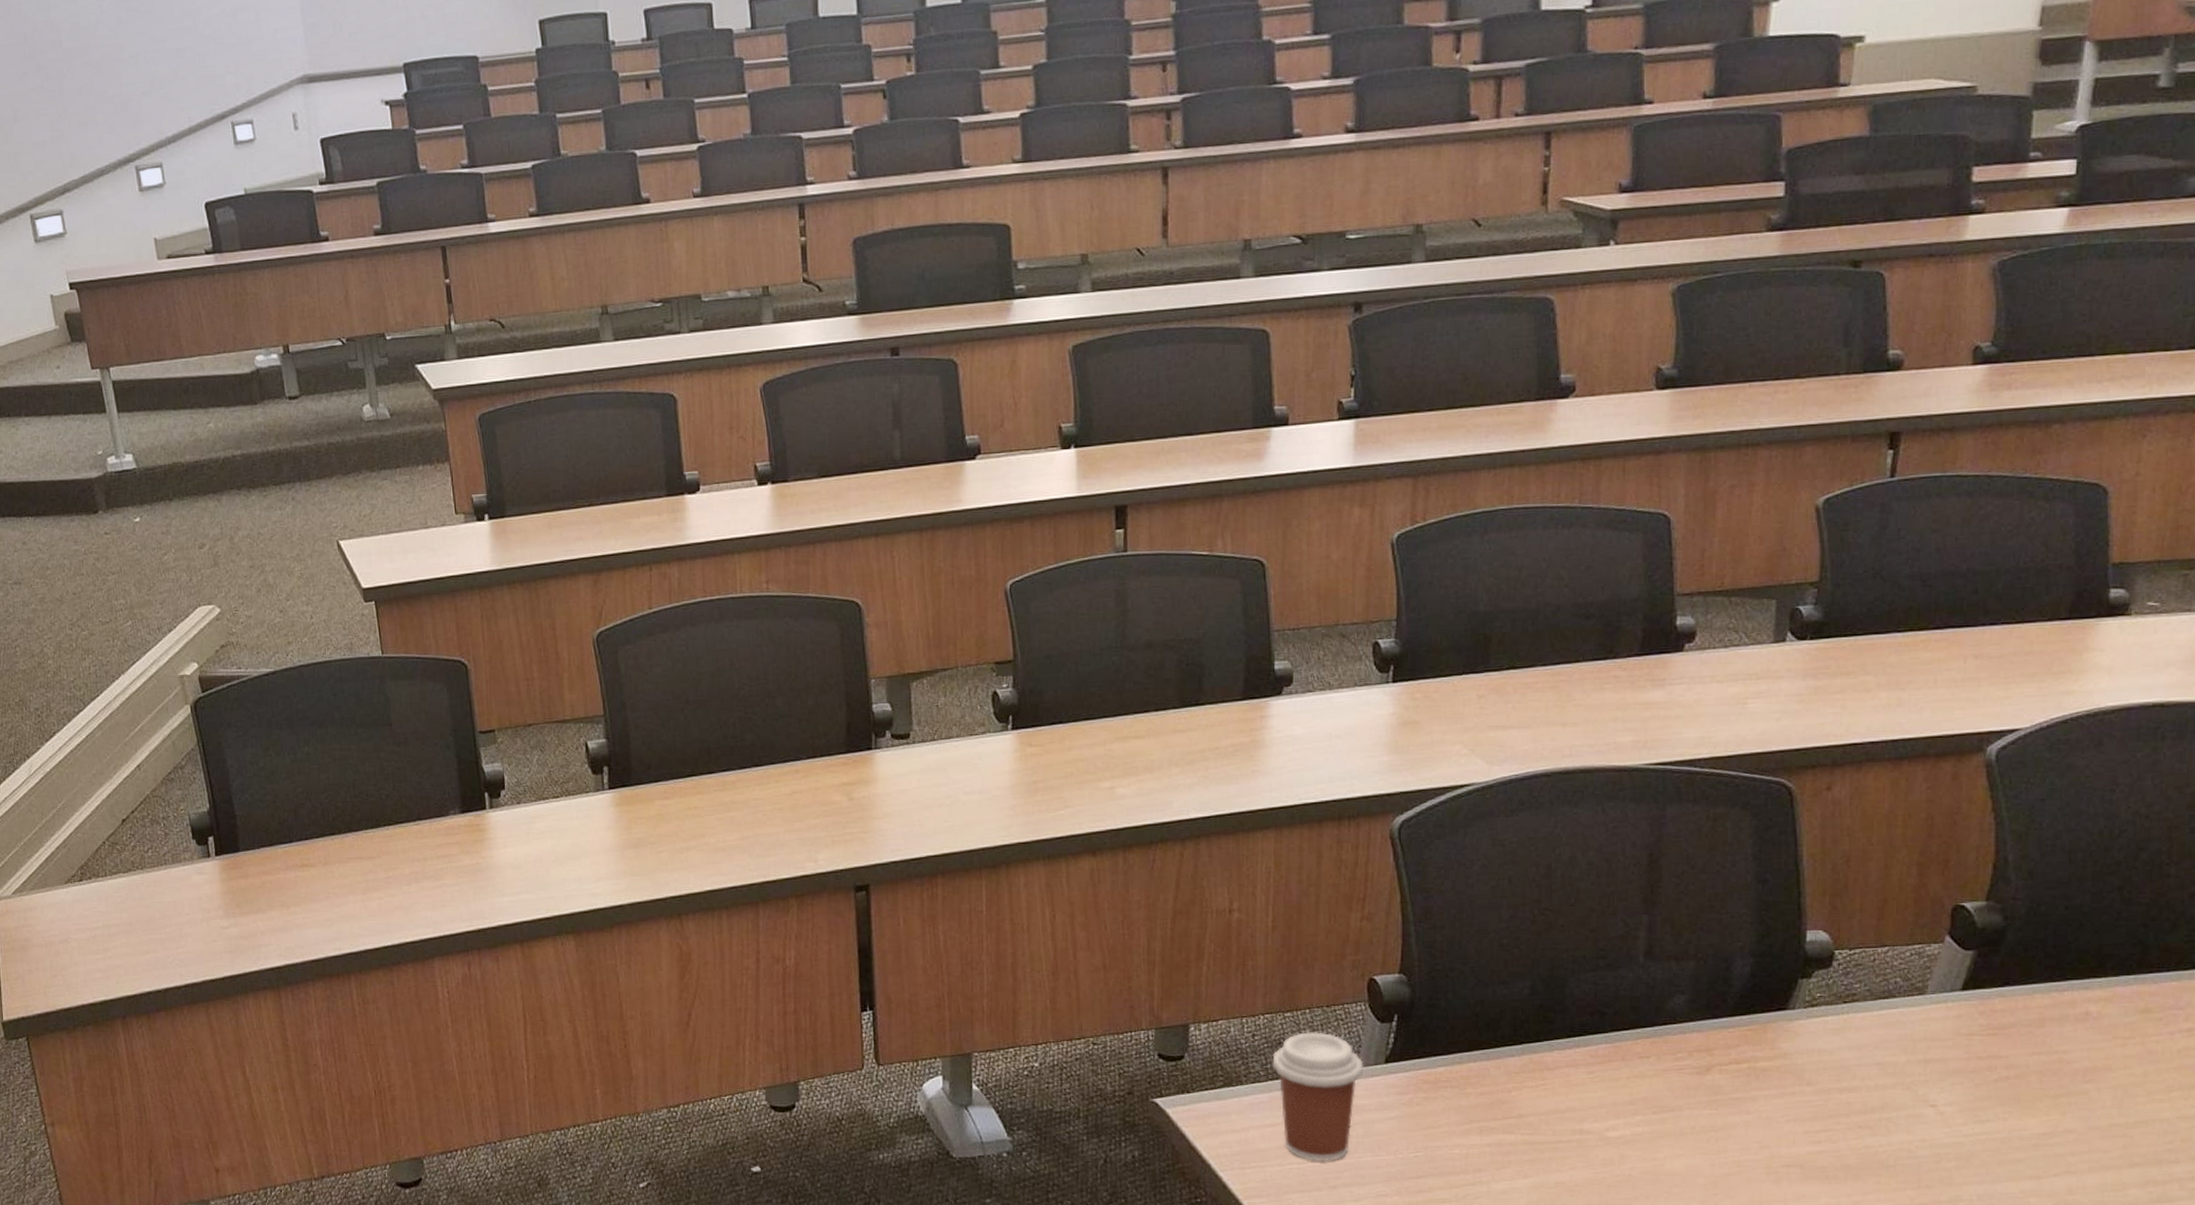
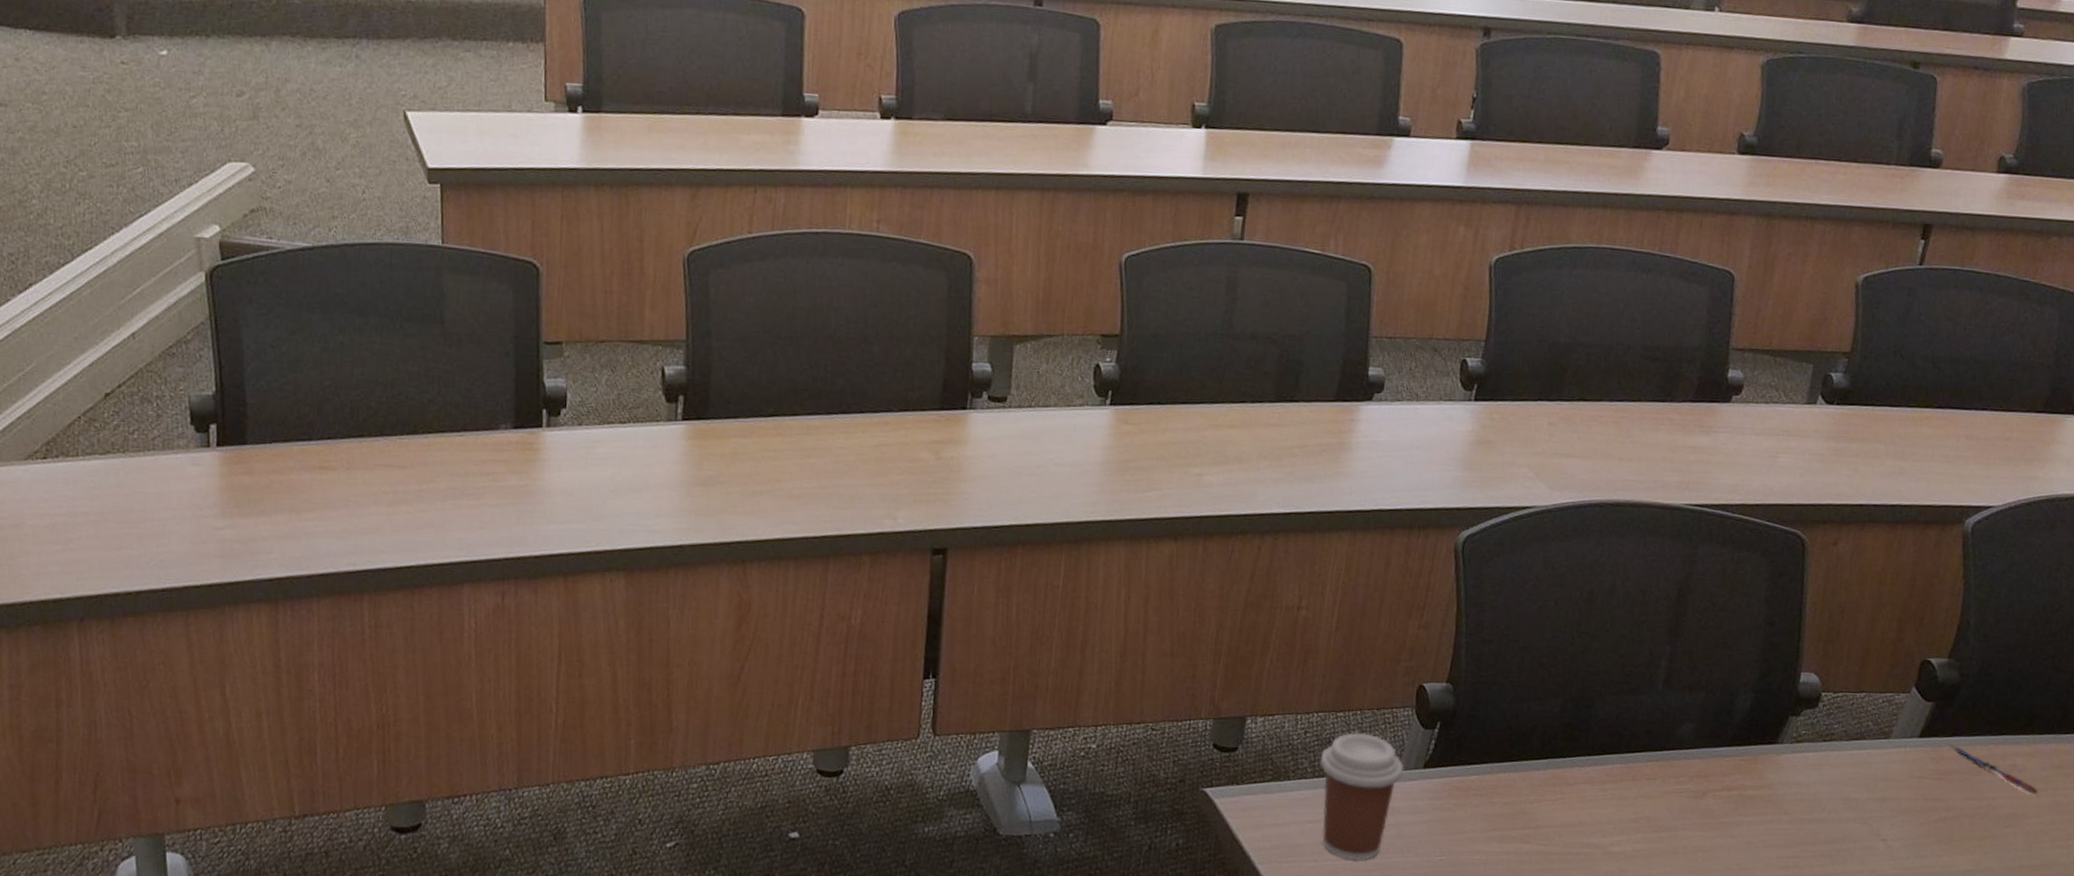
pen: none [2001,995,2123,1044] -> present [1949,744,2039,794]

